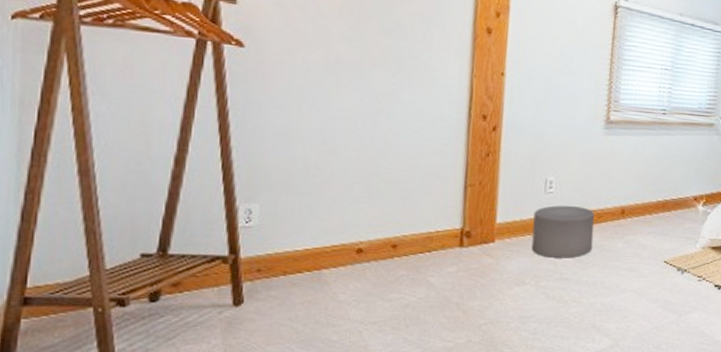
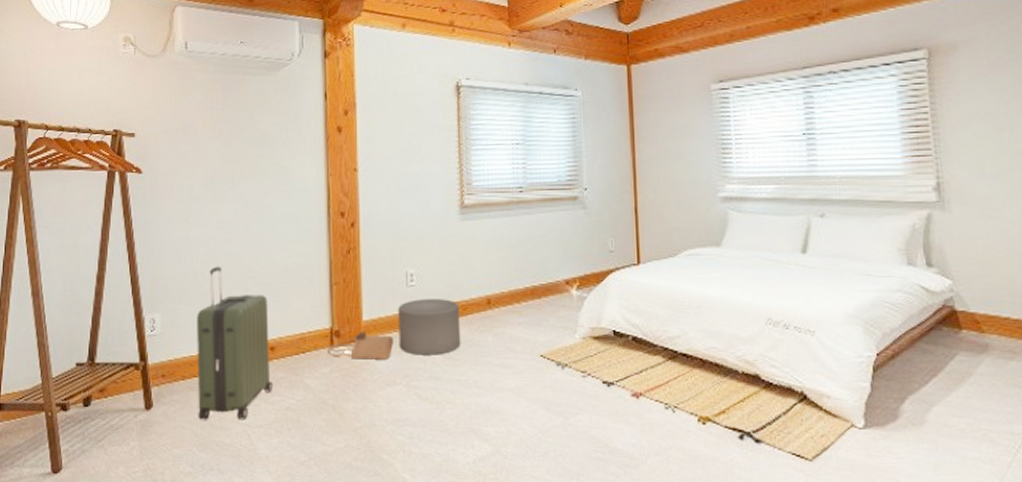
suitcase: none [300,158,393,317] -> present [197,266,274,420]
tote bag: none [455,233,526,261] -> present [327,331,393,360]

